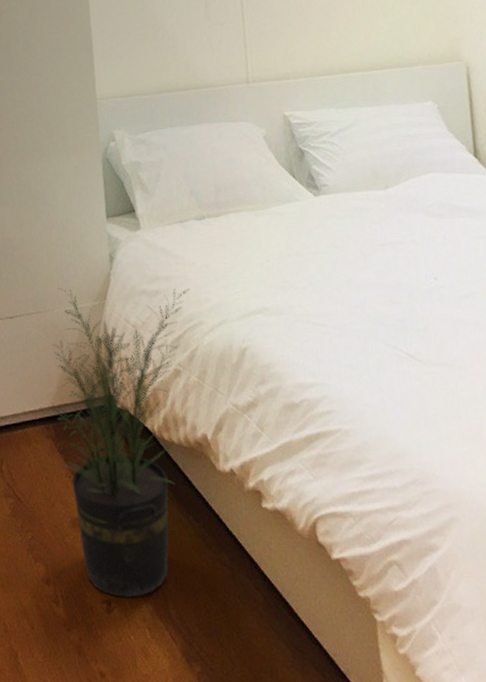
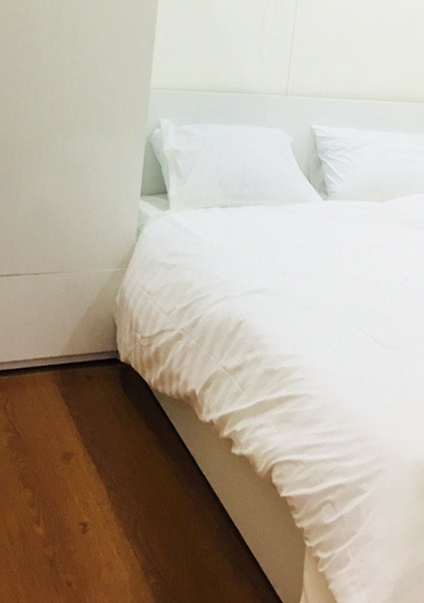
potted plant: present [51,288,190,598] -> none [60,253,204,521]

